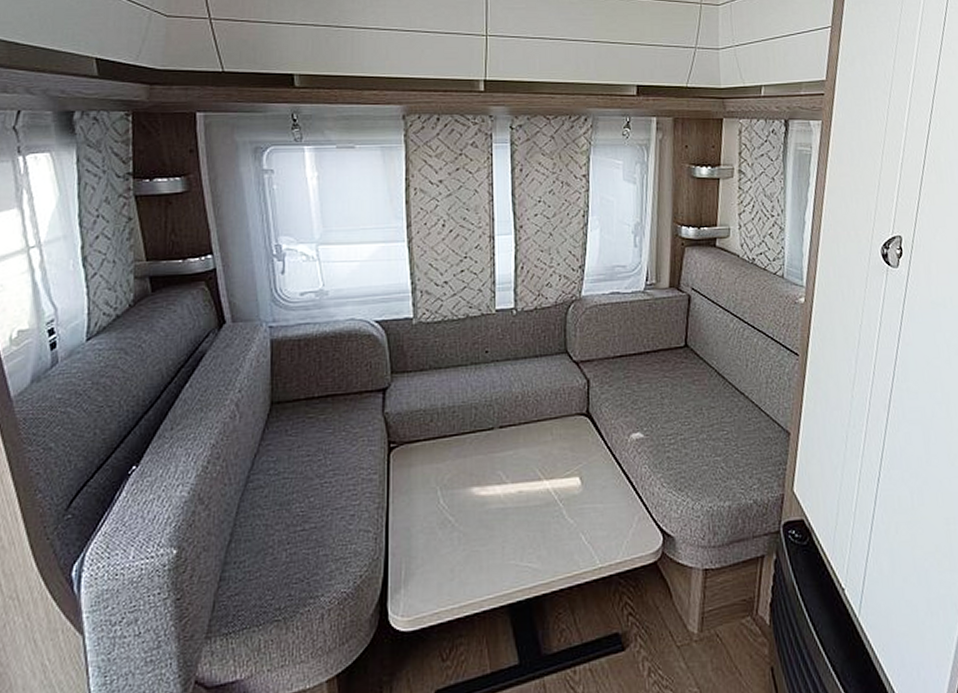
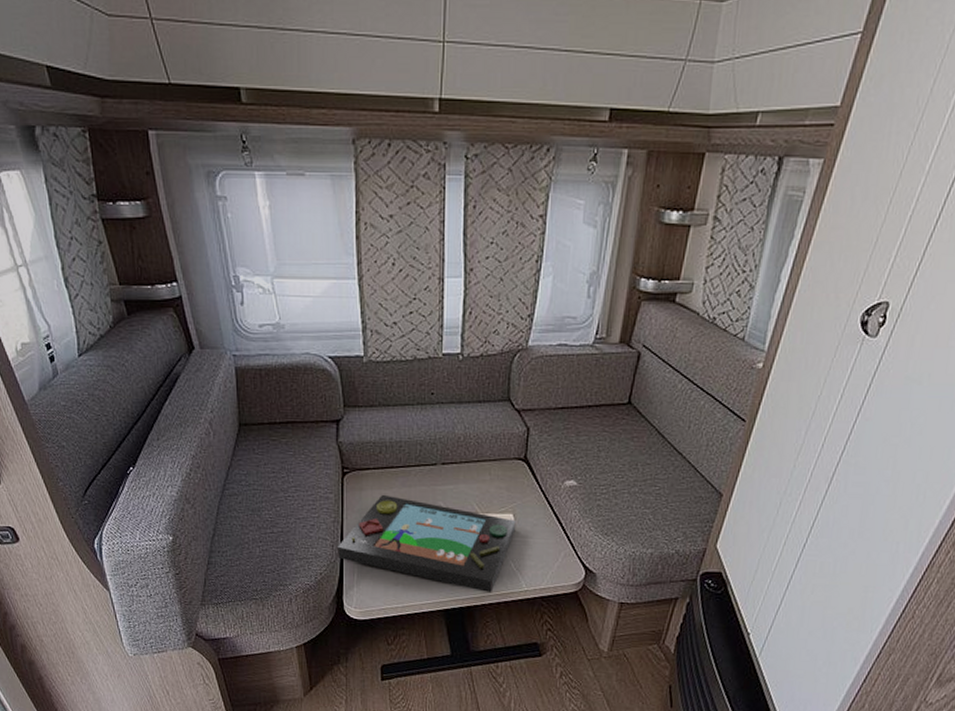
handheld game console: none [382,468,584,577] -> present [338,494,516,594]

